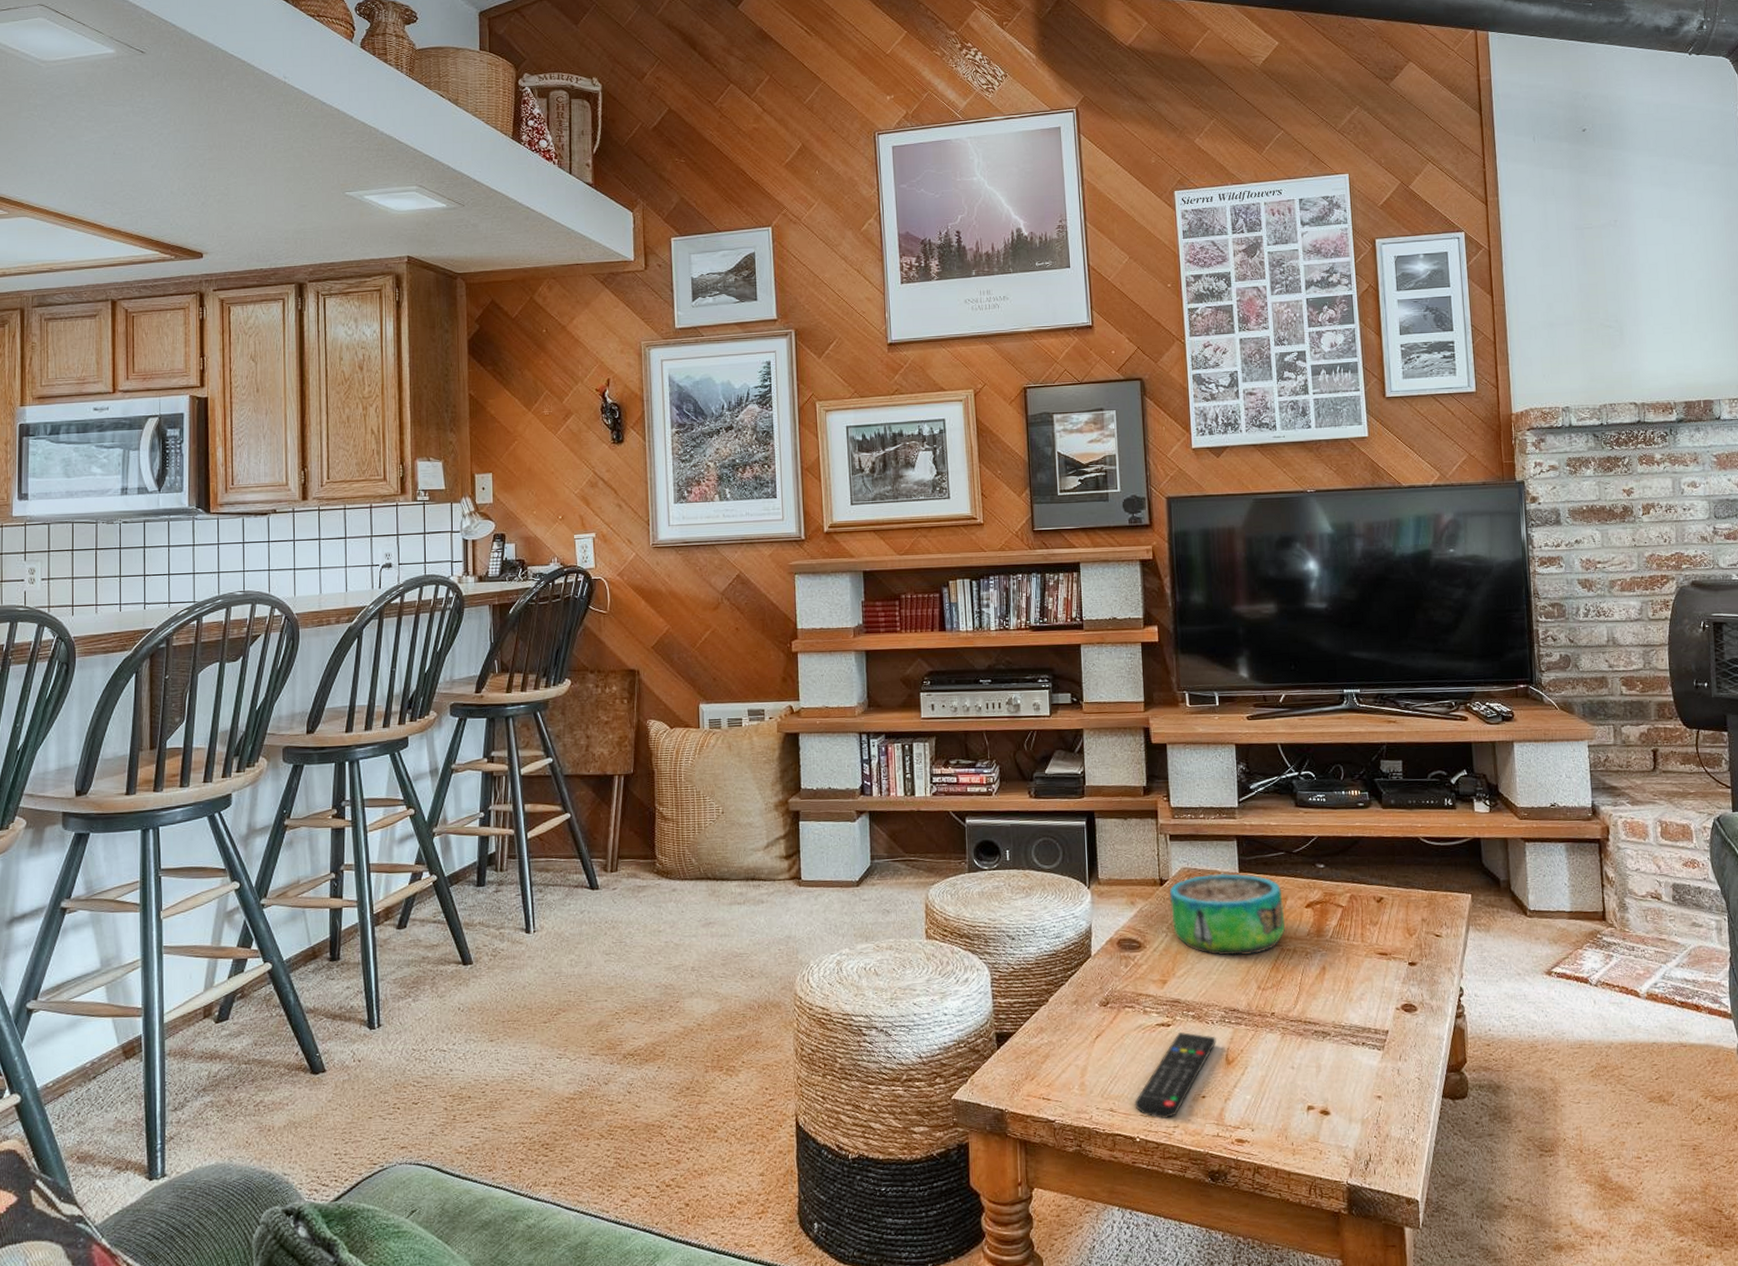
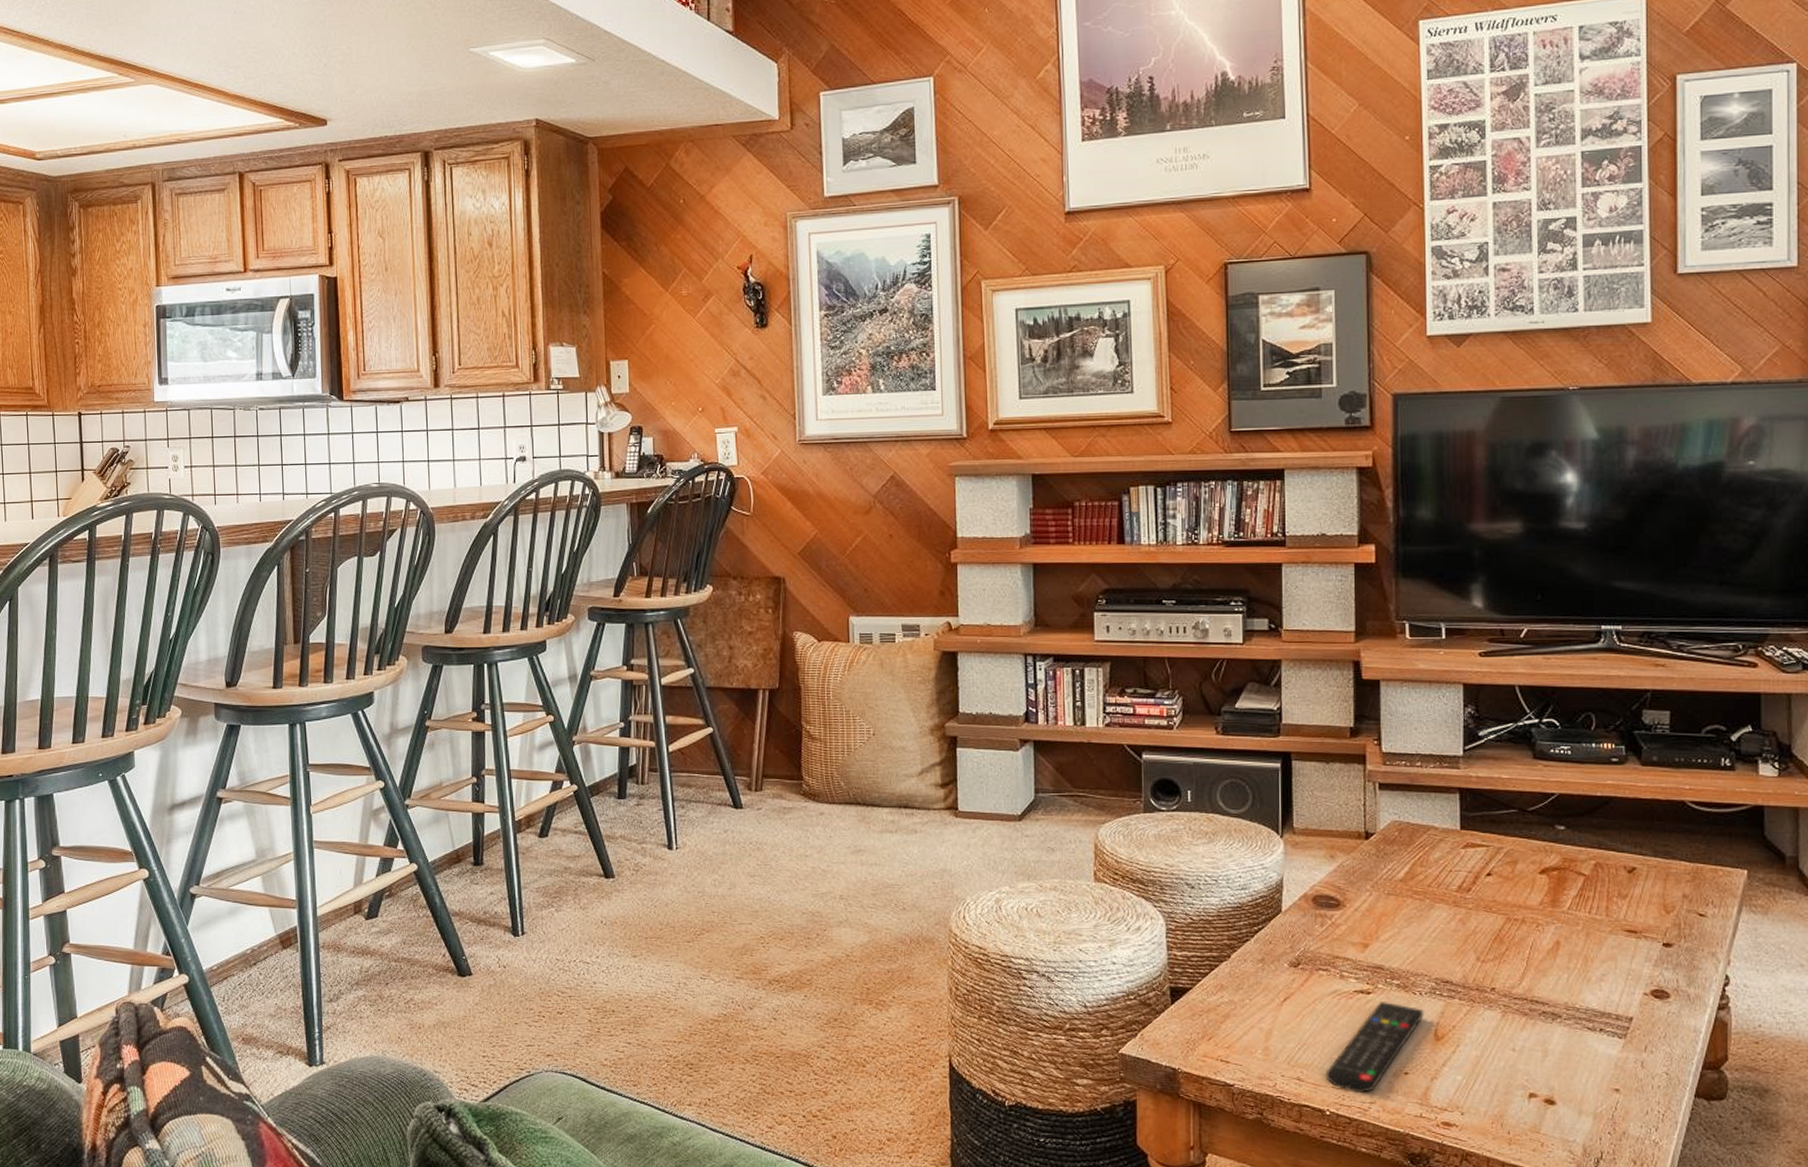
decorative bowl: present [1169,873,1285,956] -> none [1376,829,1514,923]

